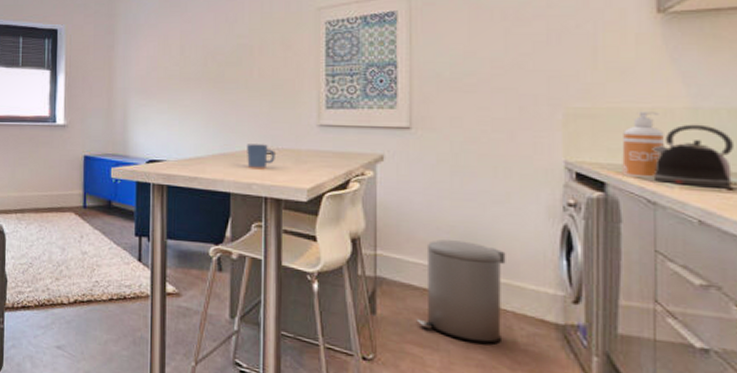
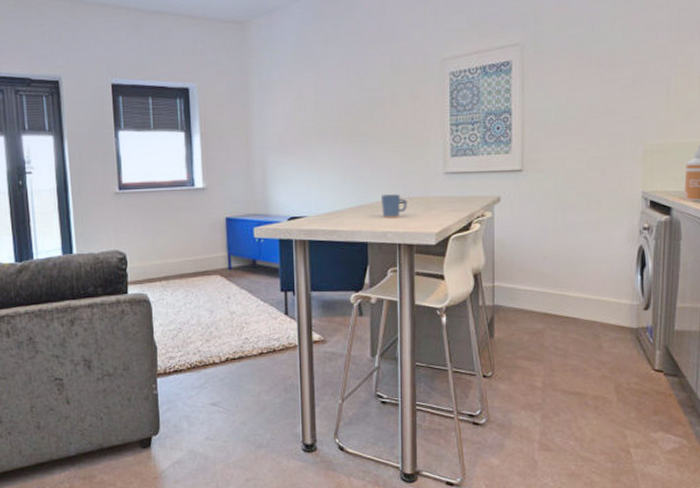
pedal bin: present [416,239,506,346] -> none [526,267,596,352]

